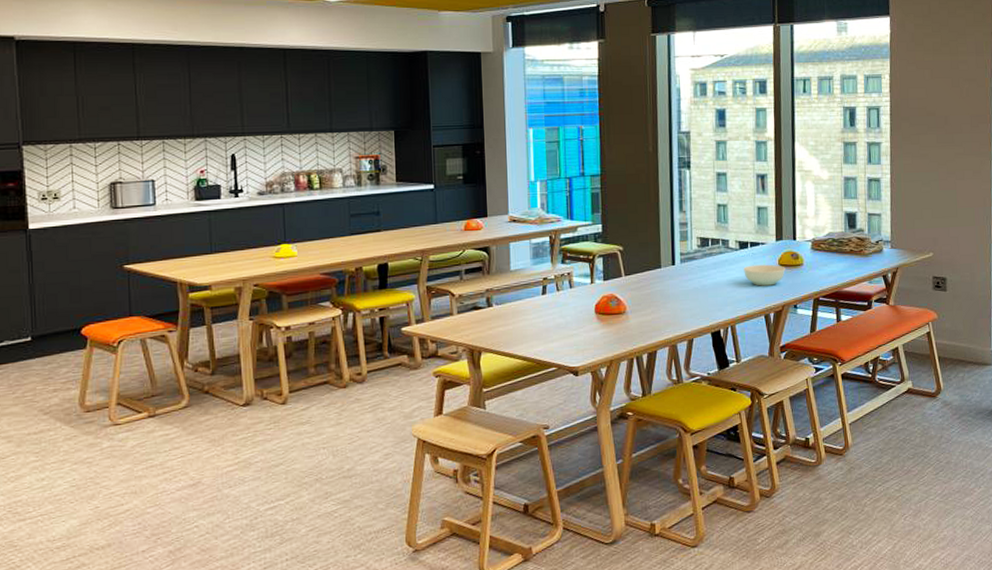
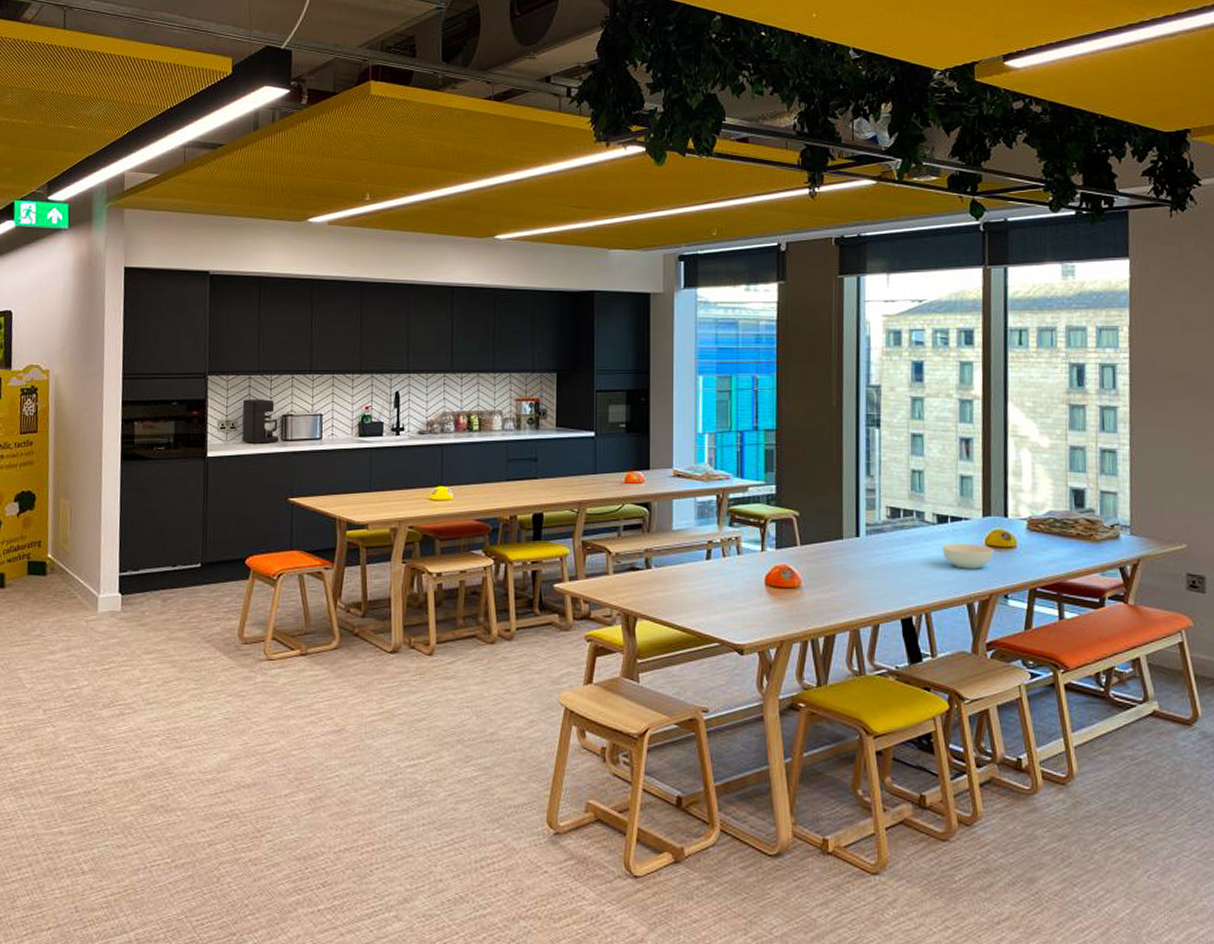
coffee maker: none [64,167,110,214] -> present [242,398,280,445]

